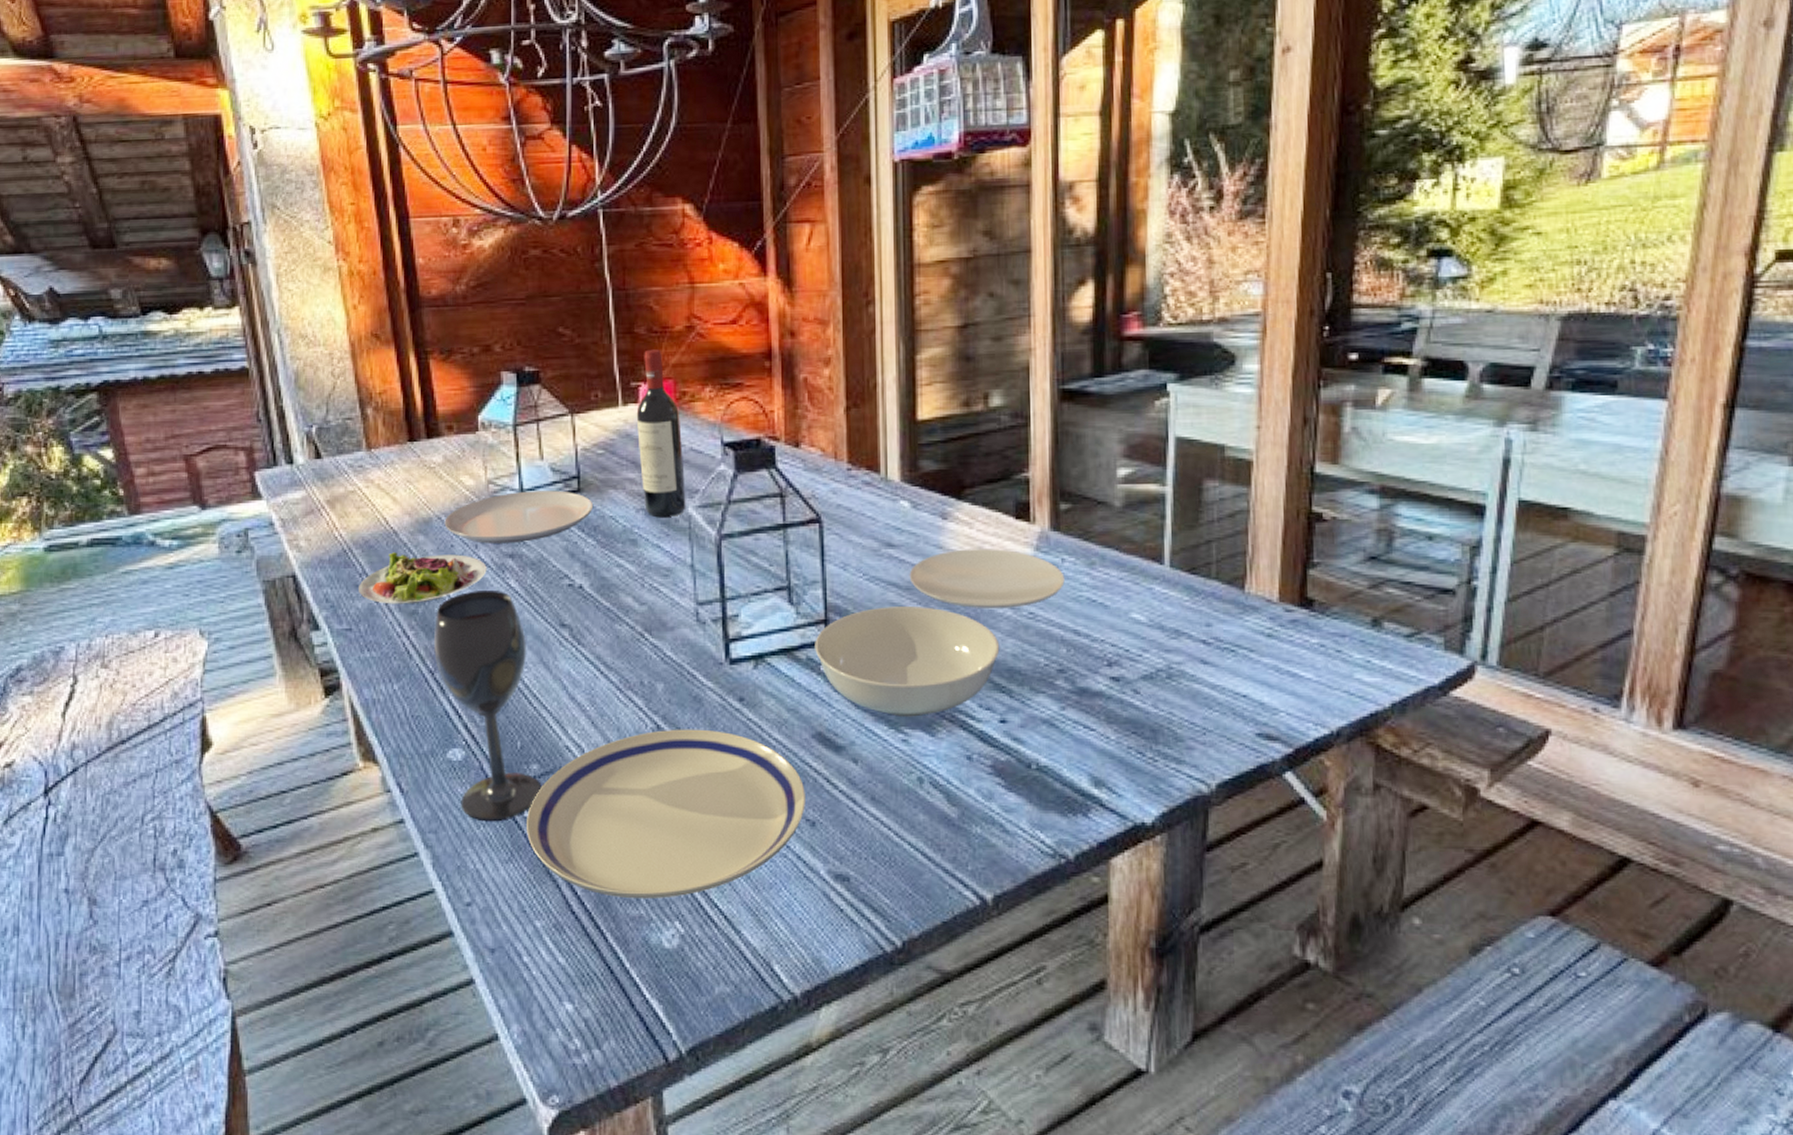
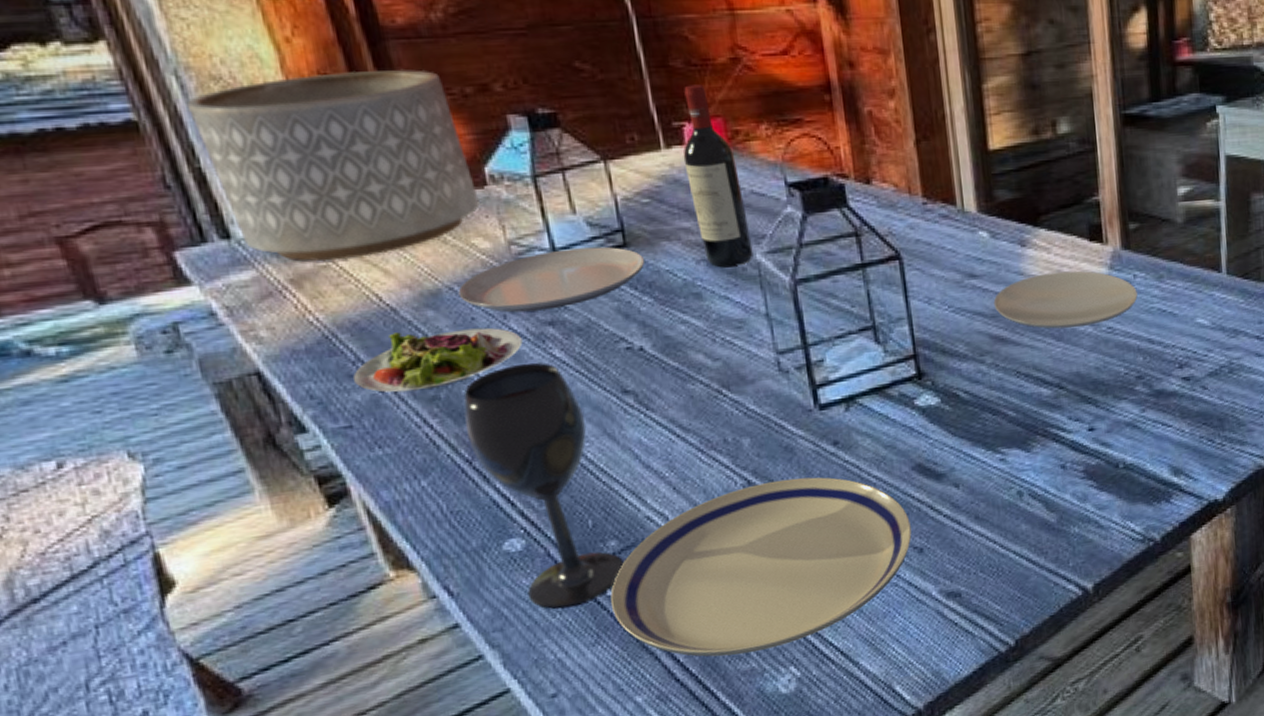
planter: none [281,331,471,487] -> present [186,68,480,262]
bowl: present [815,607,1000,717] -> none [906,332,1084,438]

